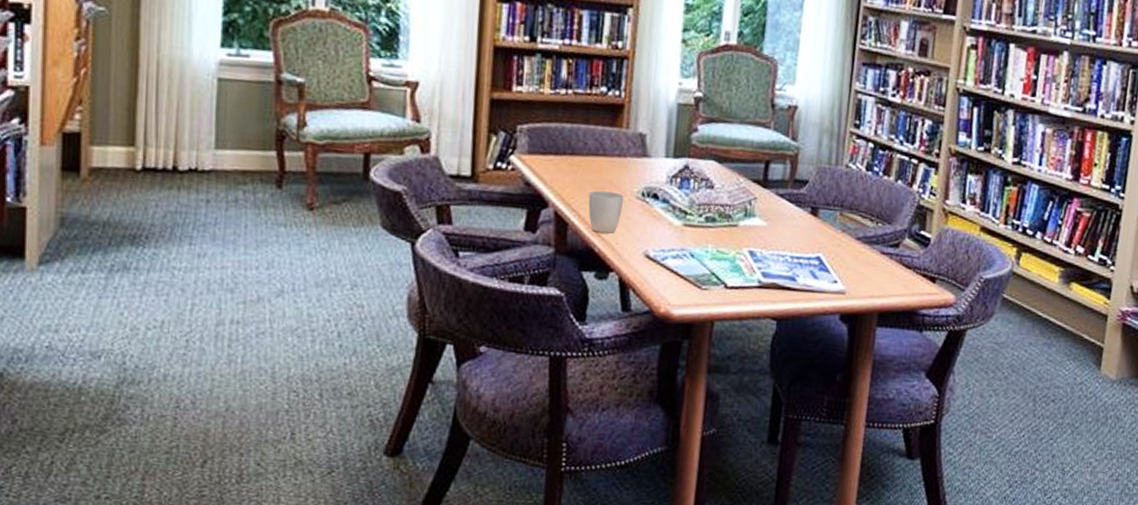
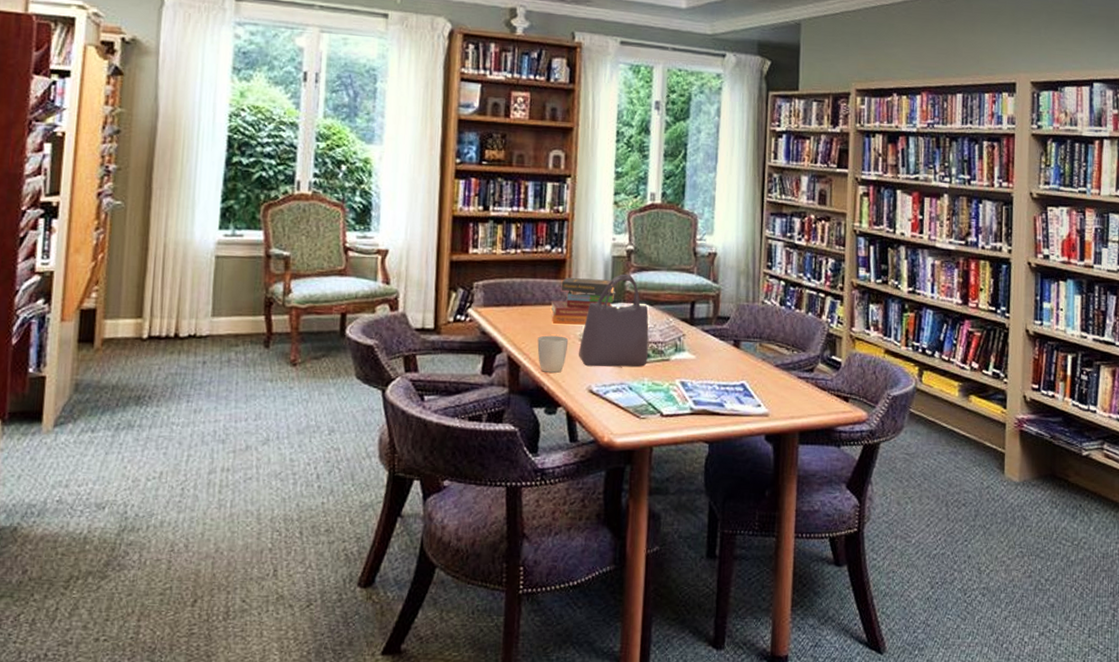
books: none [604,125,681,181] -> present [550,278,617,325]
handbag: none [634,124,717,232] -> present [578,273,649,368]

